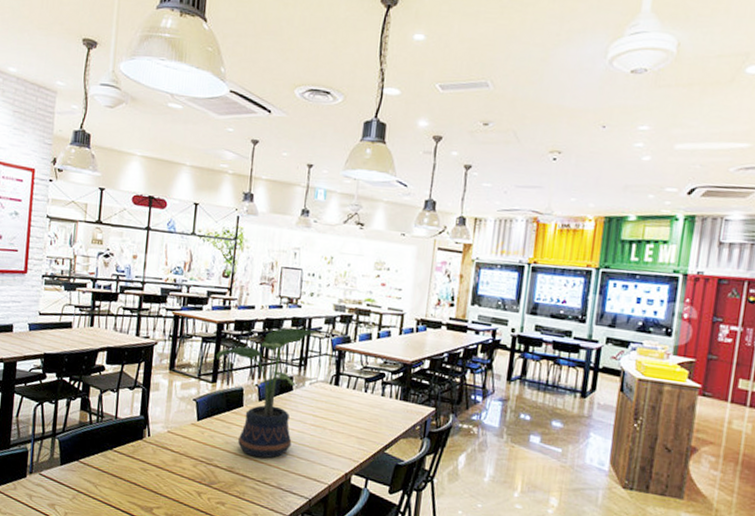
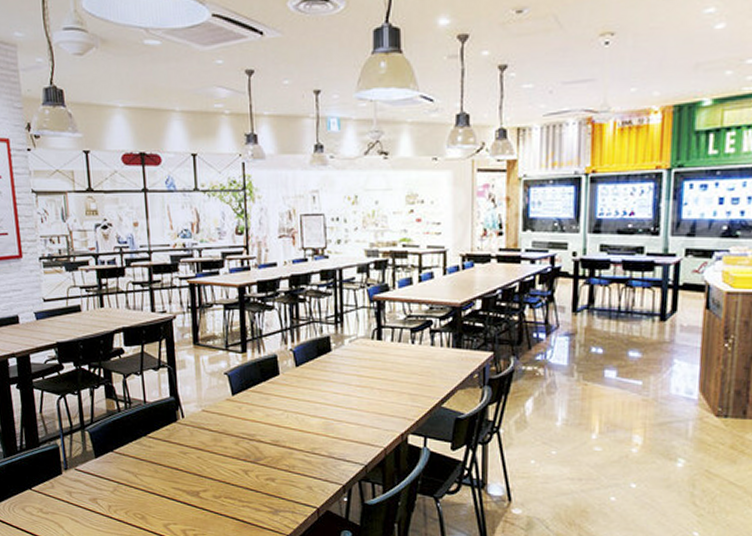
potted plant: present [215,328,317,459] -> none [241,282,349,428]

